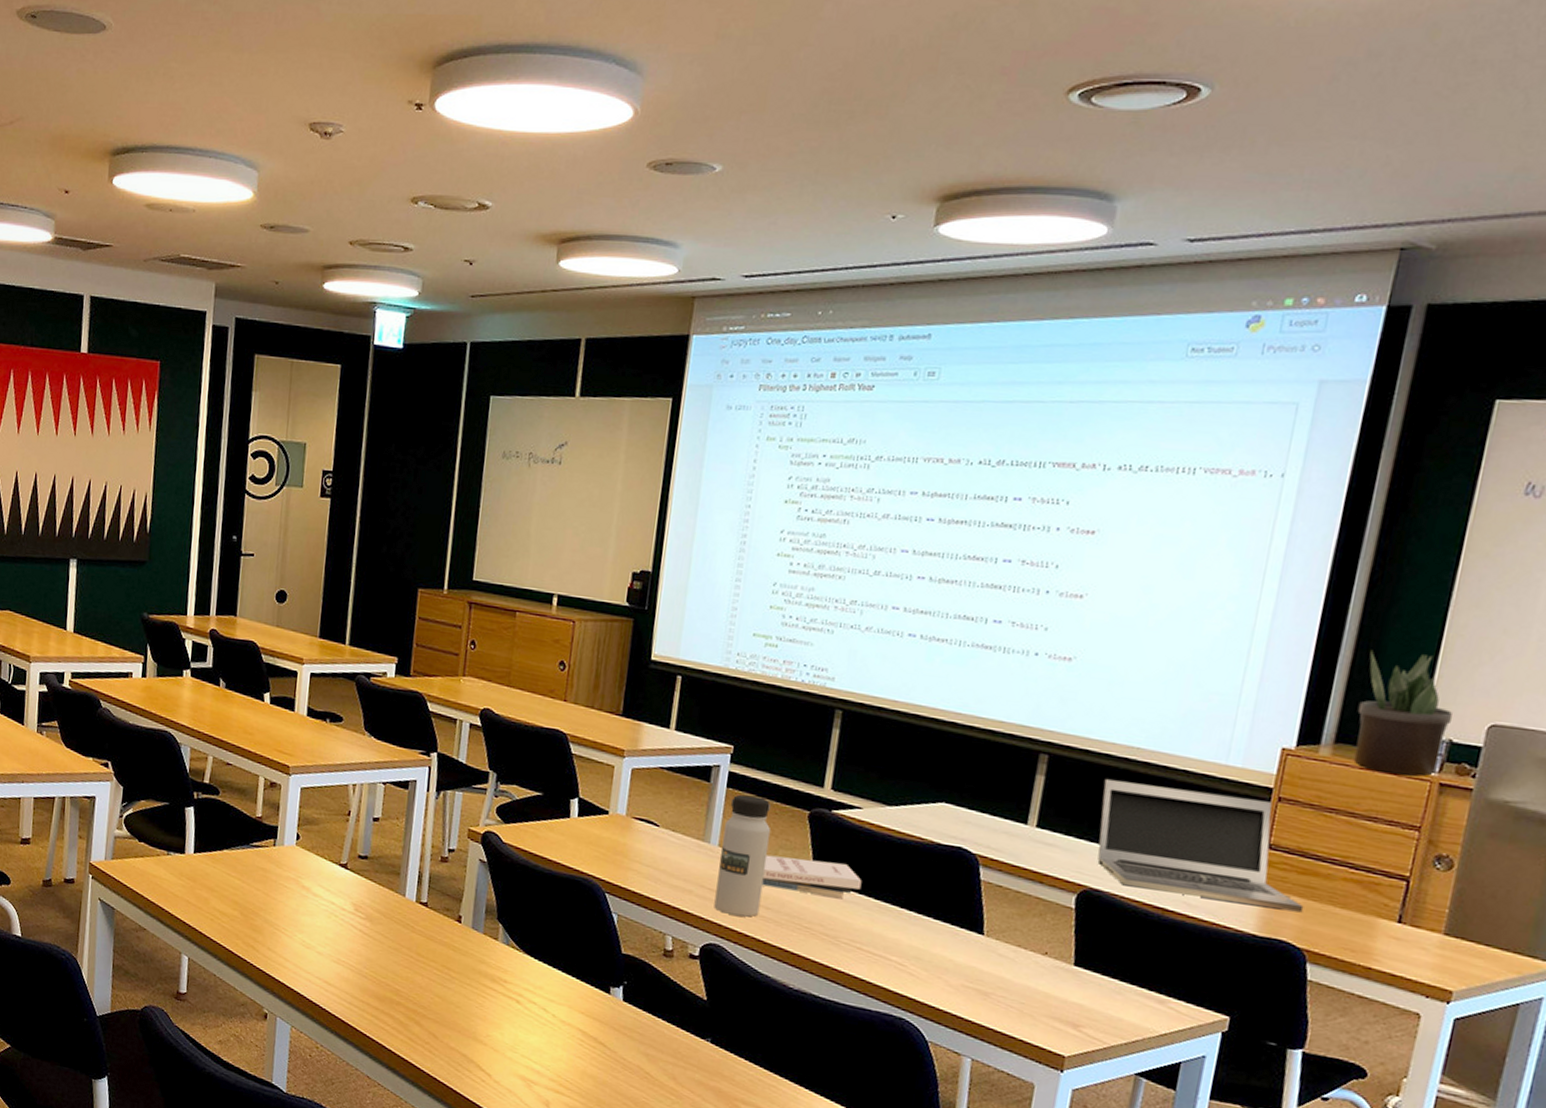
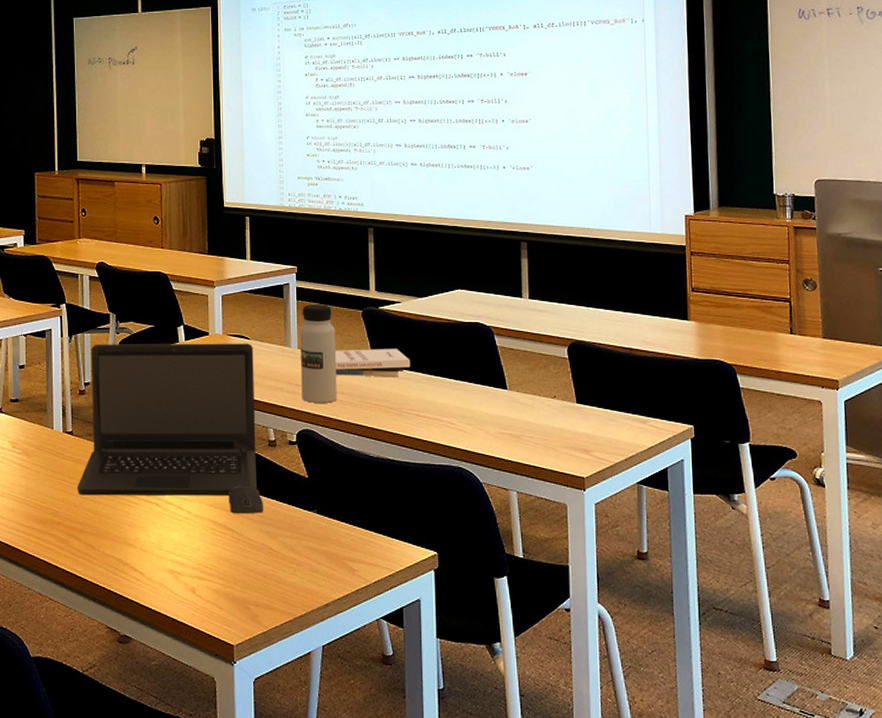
laptop: none [425,805,662,1005] -> present [78,343,258,496]
computer mouse: none [604,996,646,1032] -> present [229,487,263,514]
laptop: present [1097,779,1304,913] -> none [569,255,726,337]
planter: present [1353,649,1454,777] -> none [727,136,791,225]

